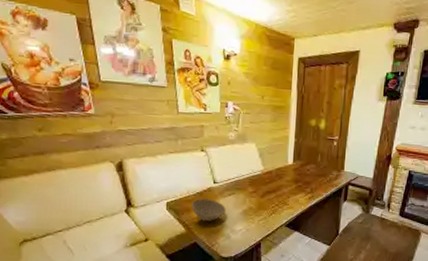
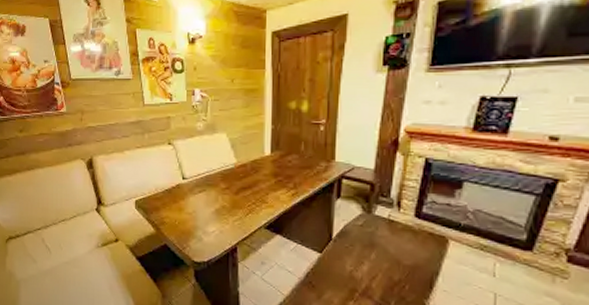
bowl: present [191,198,226,221] -> none [160,196,197,221]

